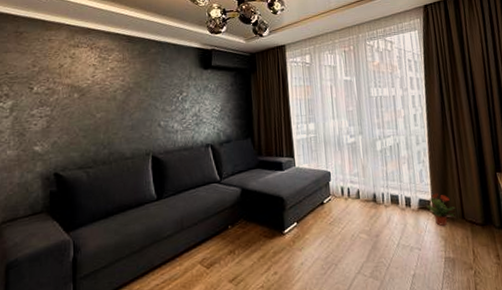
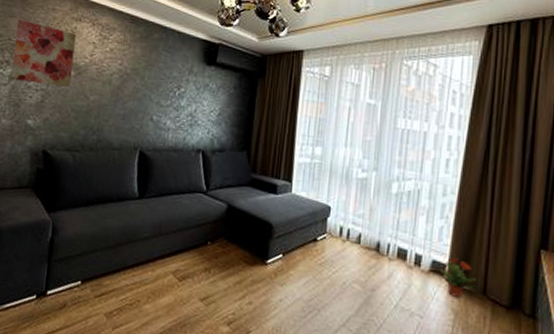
wall art: none [12,53,76,112] -> present [11,19,76,88]

